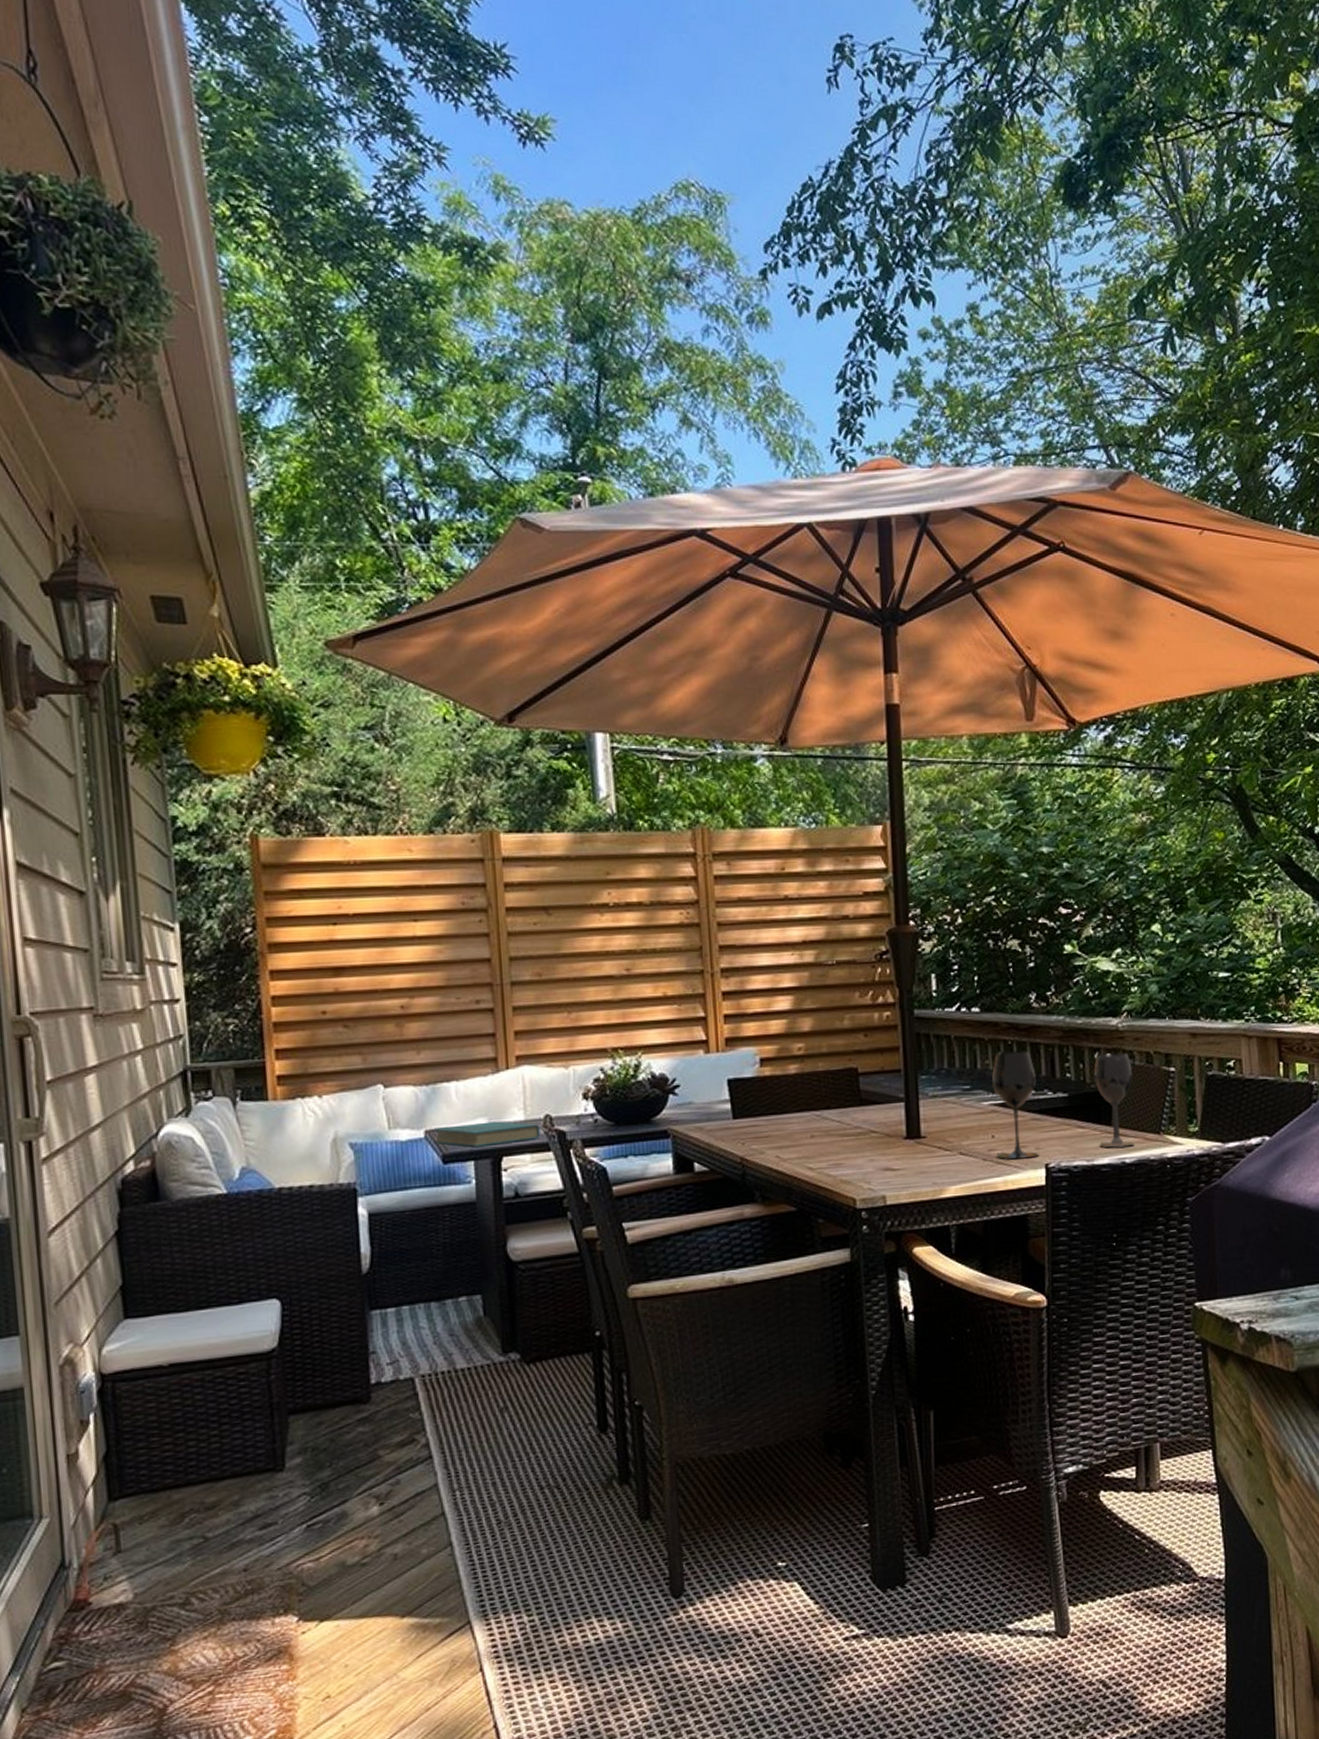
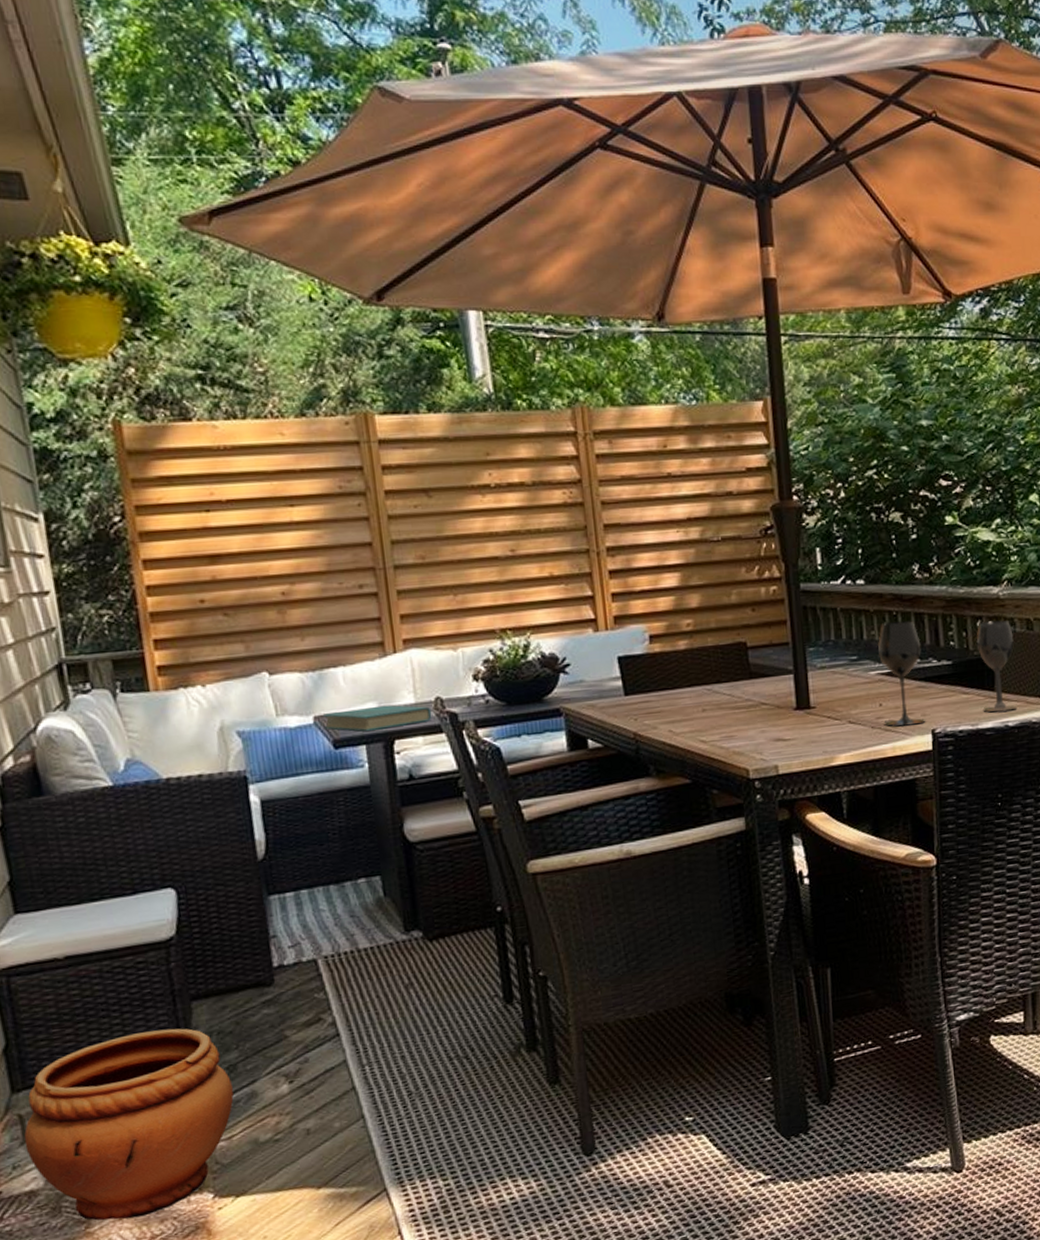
planter pot: none [117,1442,324,1638] -> present [24,1028,234,1221]

